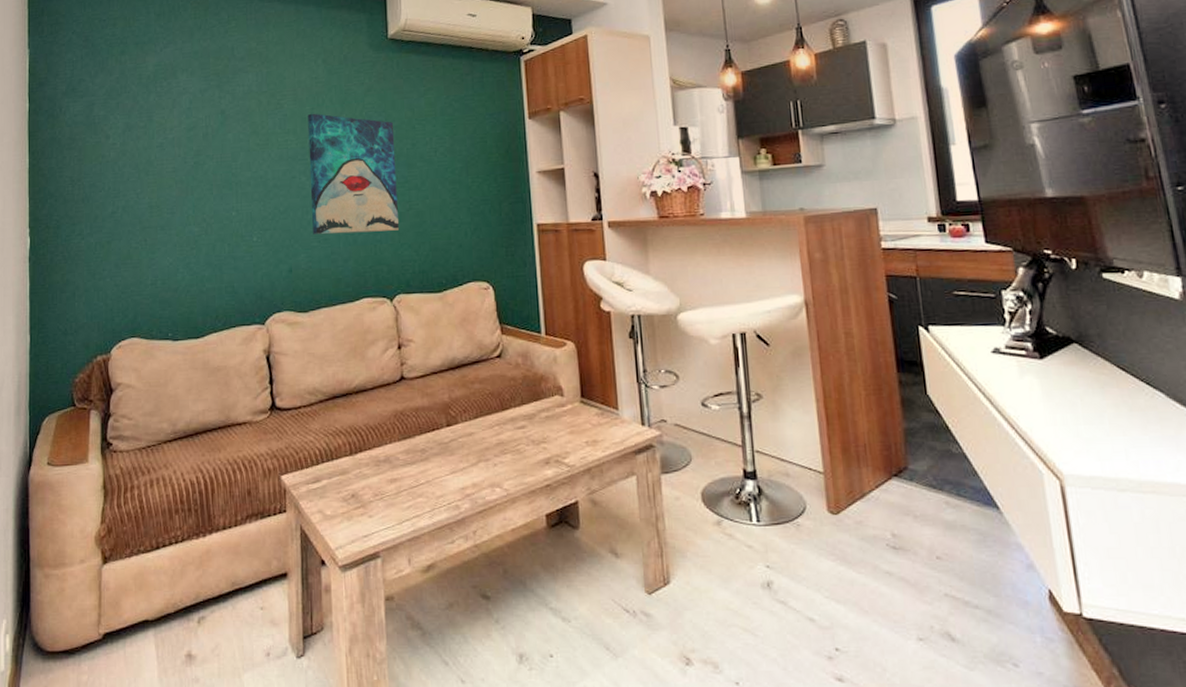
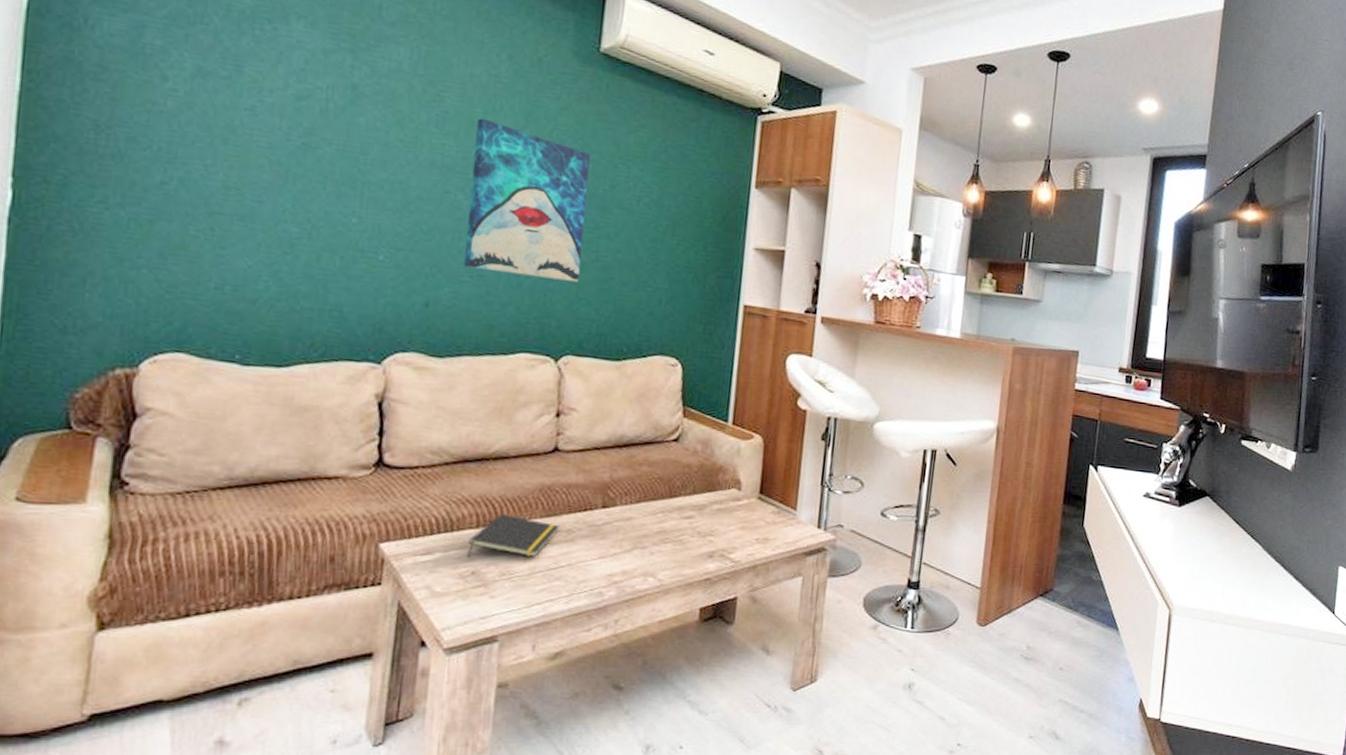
notepad: none [345,441,415,482] -> present [467,514,560,558]

